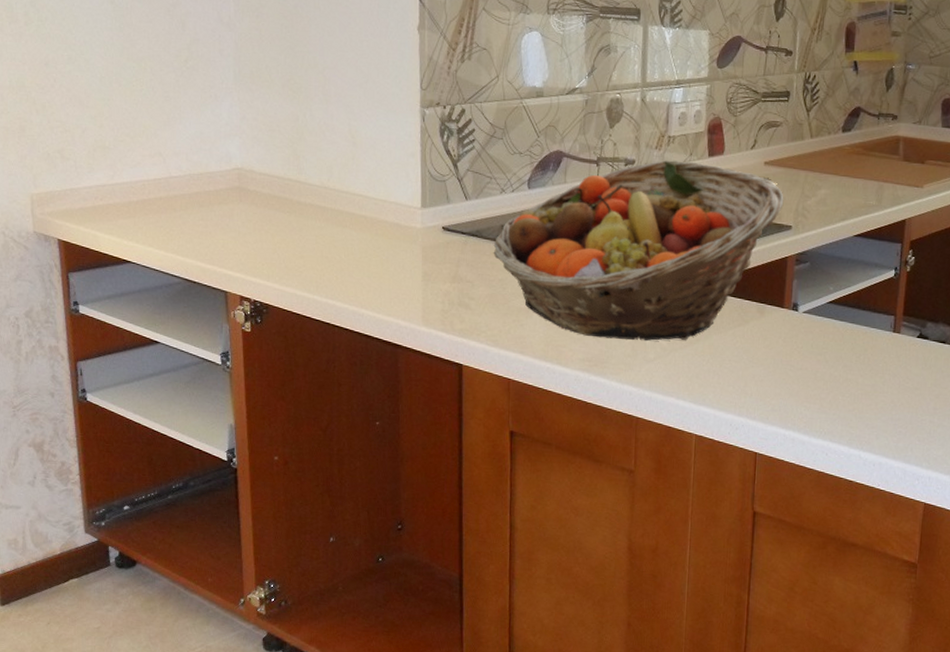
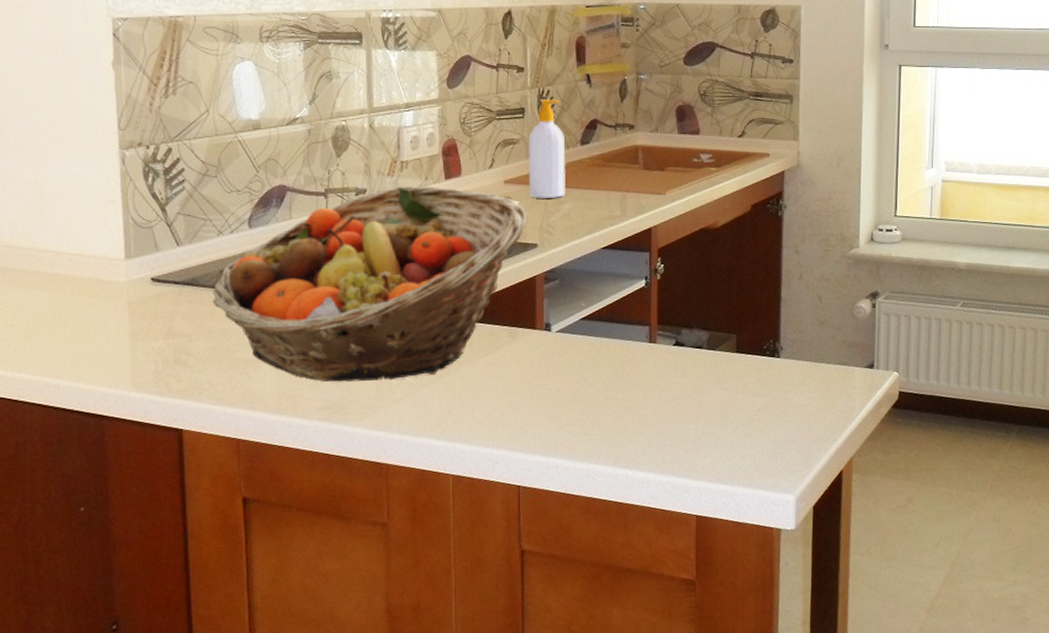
soap bottle: none [788,84,827,183] -> present [528,99,566,198]

